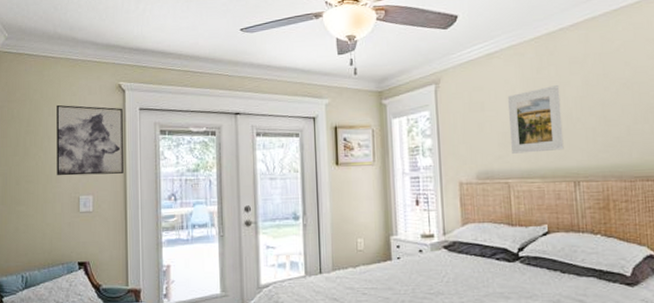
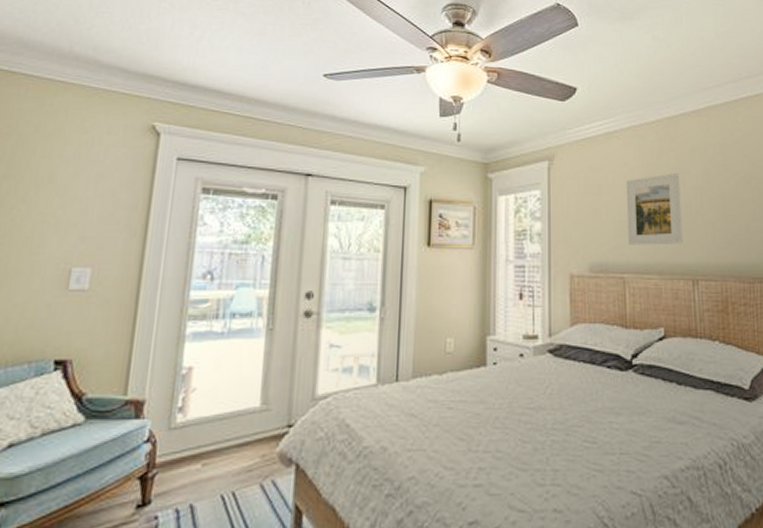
wall art: present [56,104,124,176] -> none [41,143,154,240]

